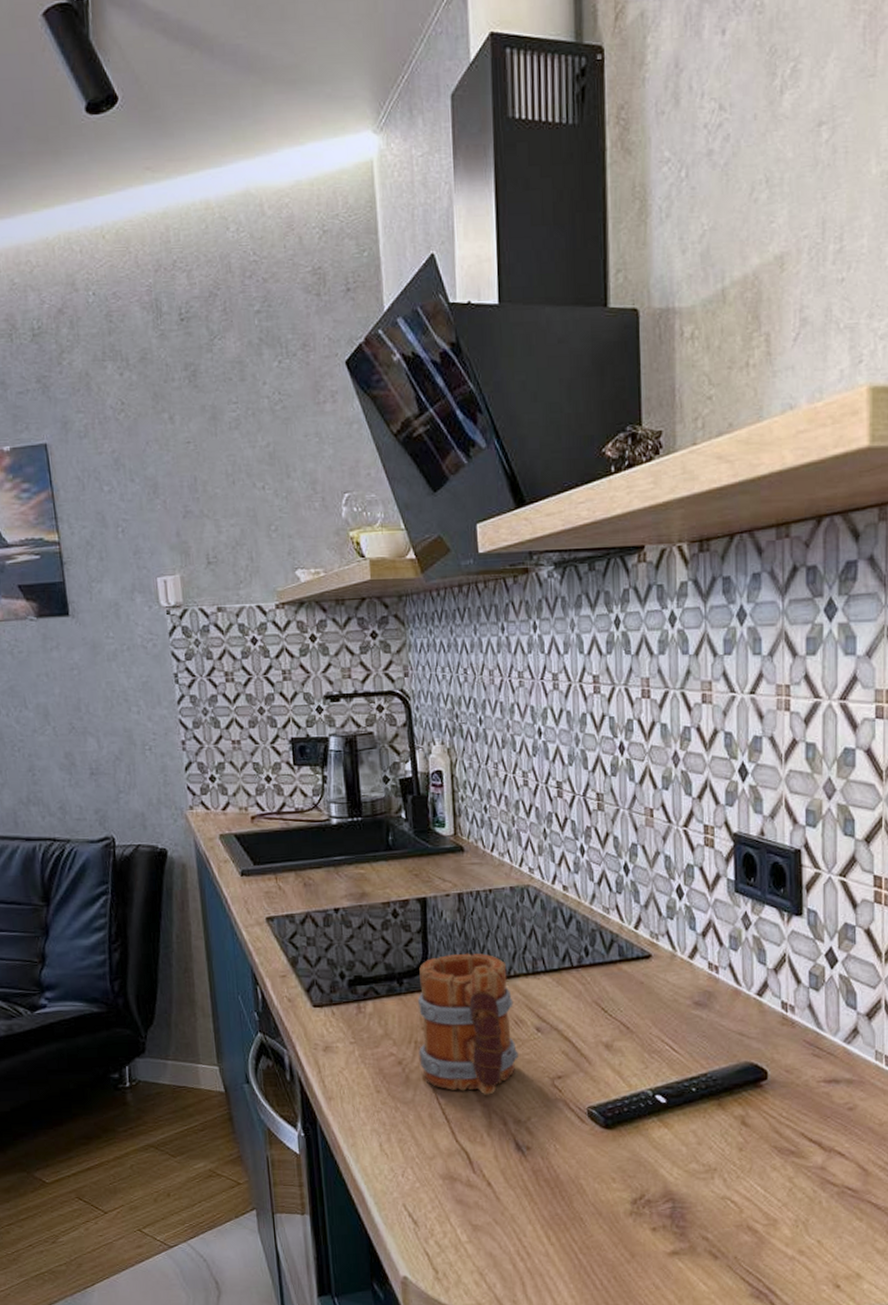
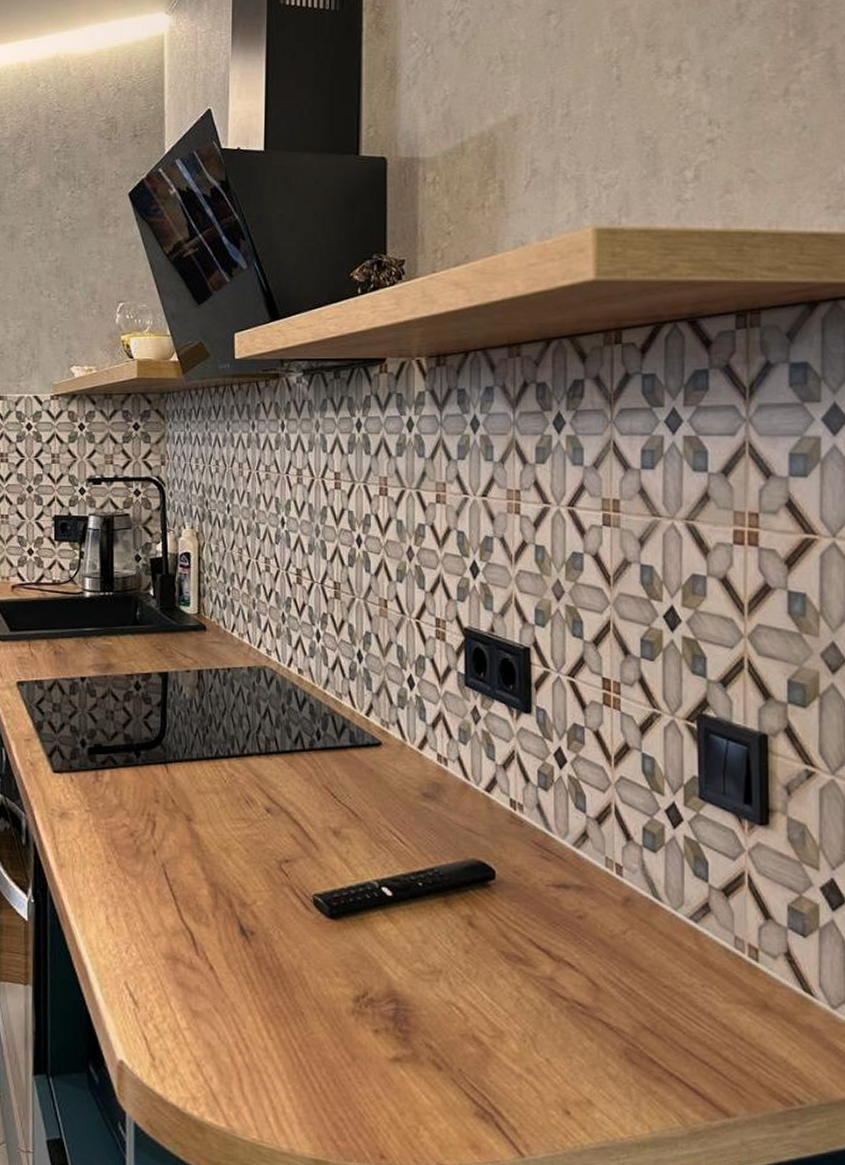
mug: present [417,953,518,1095] -> none [151,729,247,874]

